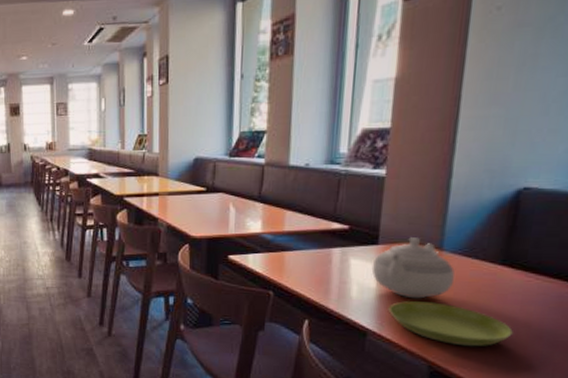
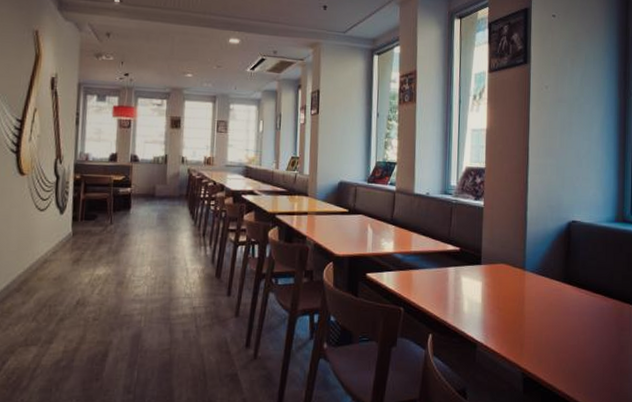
teapot: present [371,237,456,299] -> none [477,259,535,312]
saucer: present [388,301,513,347] -> none [491,314,575,354]

